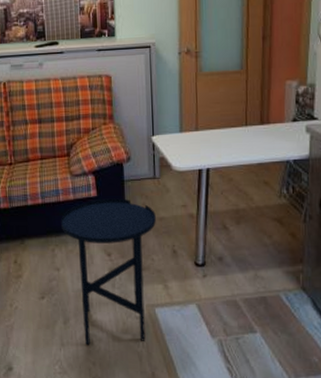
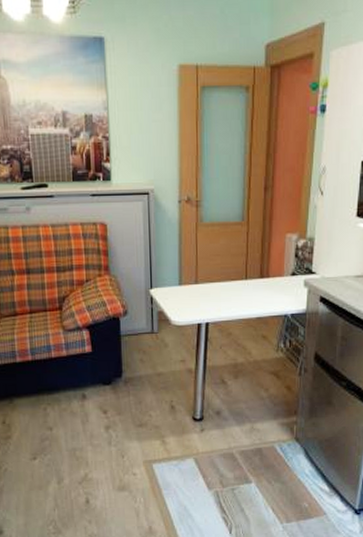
side table: present [60,198,156,345] -> none [52,354,154,504]

